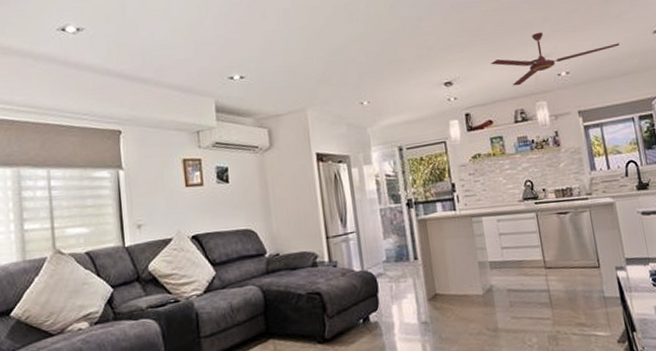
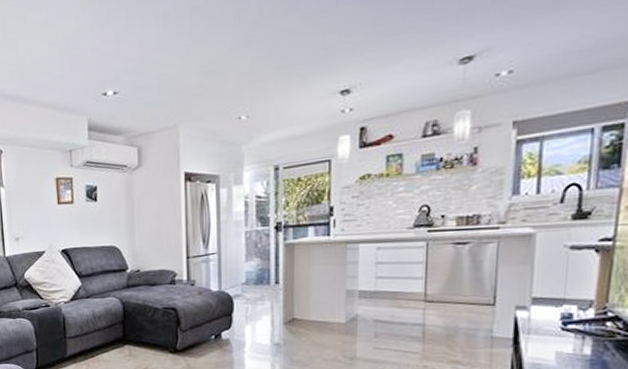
ceiling fan: present [491,32,620,86] -> none [406,18,601,92]

